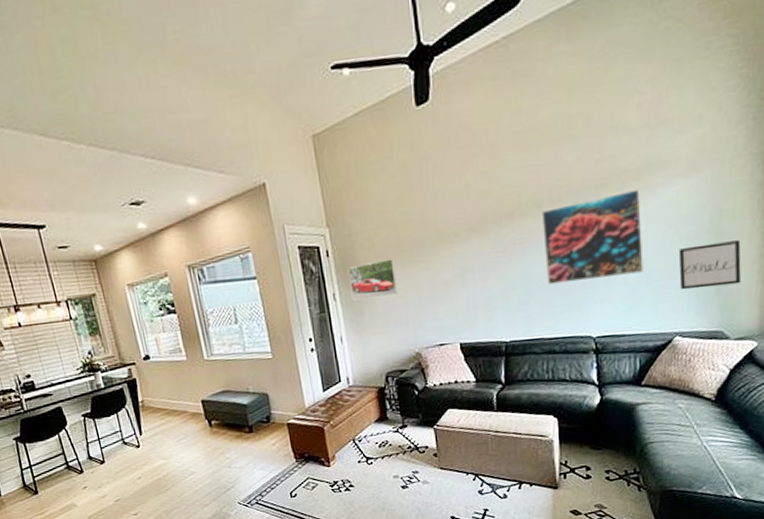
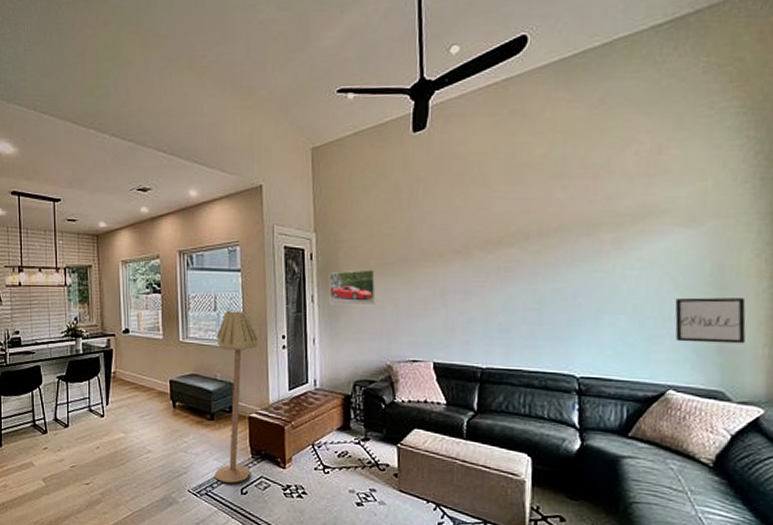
floor lamp: none [242,320,297,489] -> present [215,309,259,483]
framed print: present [541,189,644,285] -> none [529,233,636,318]

